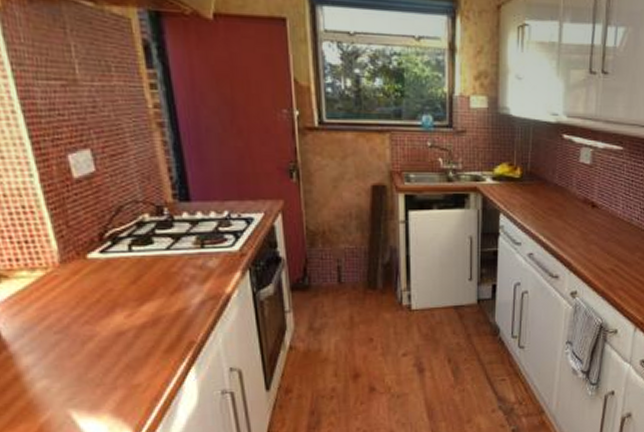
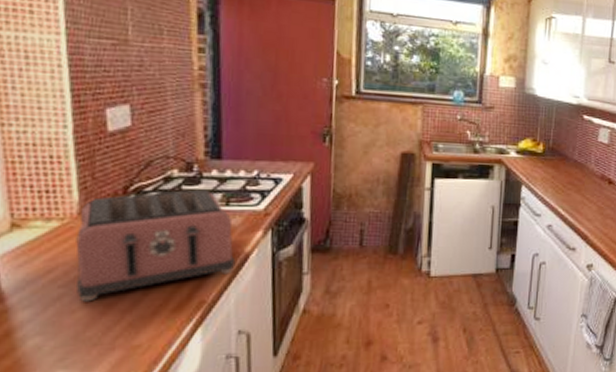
toaster: none [62,233,219,346] -> present [76,189,236,302]

